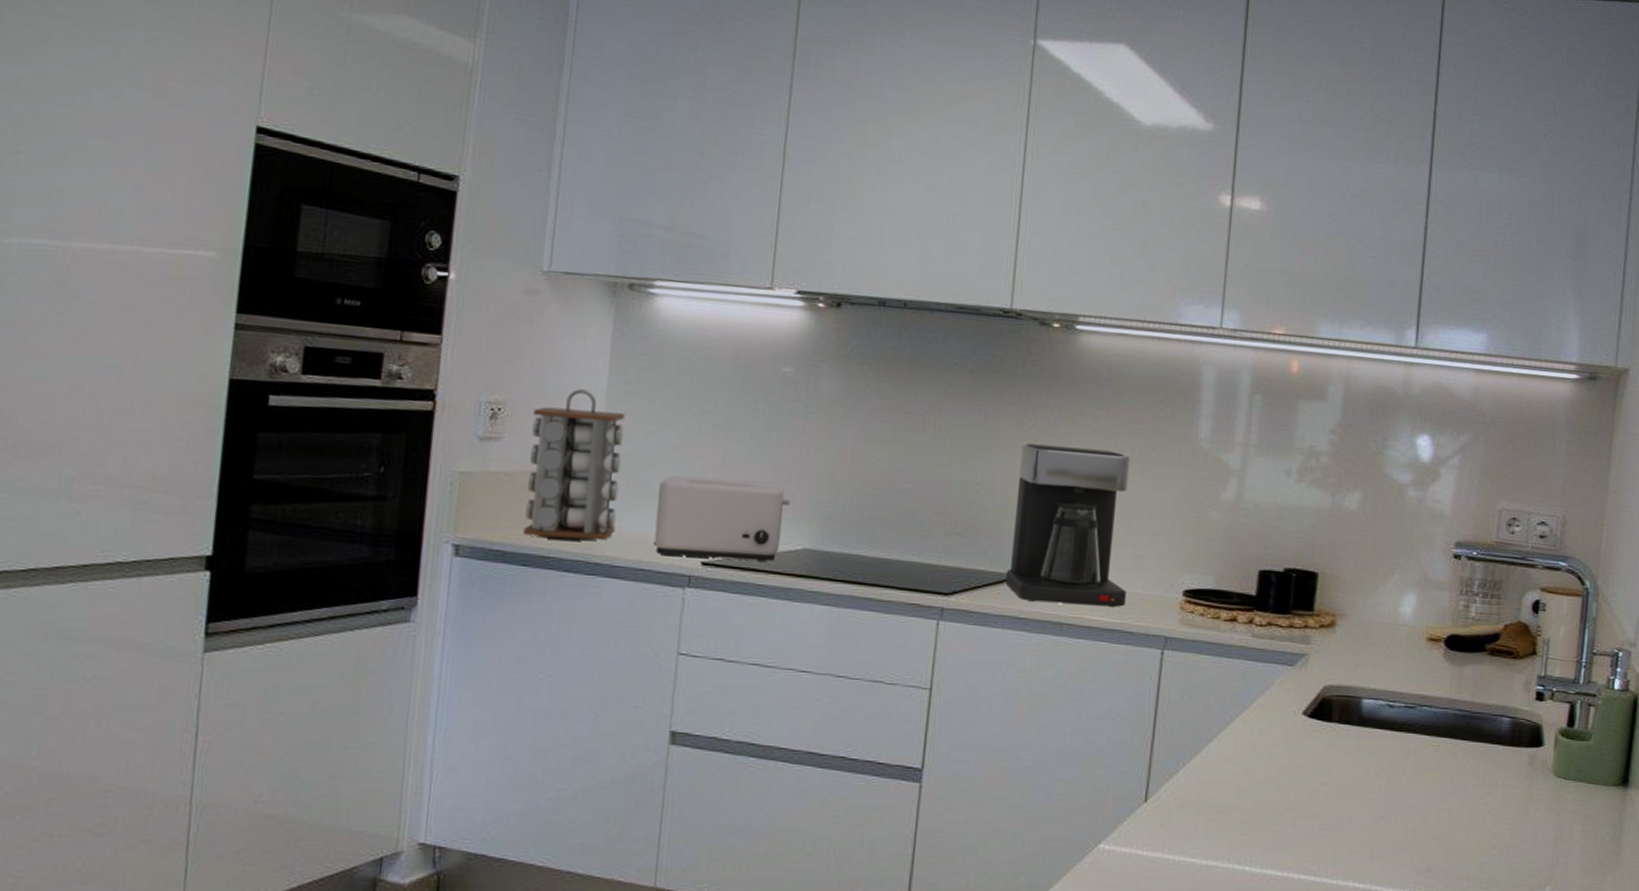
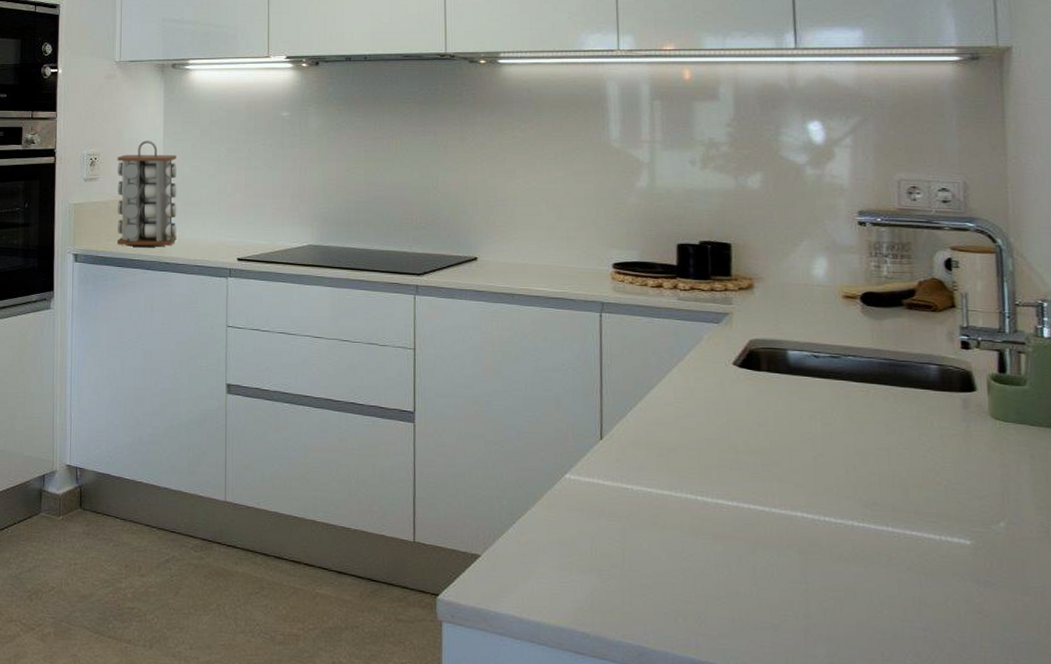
toaster: present [654,475,791,562] -> none [204,196,296,256]
coffee maker: present [1005,444,1131,608] -> none [464,154,564,280]

